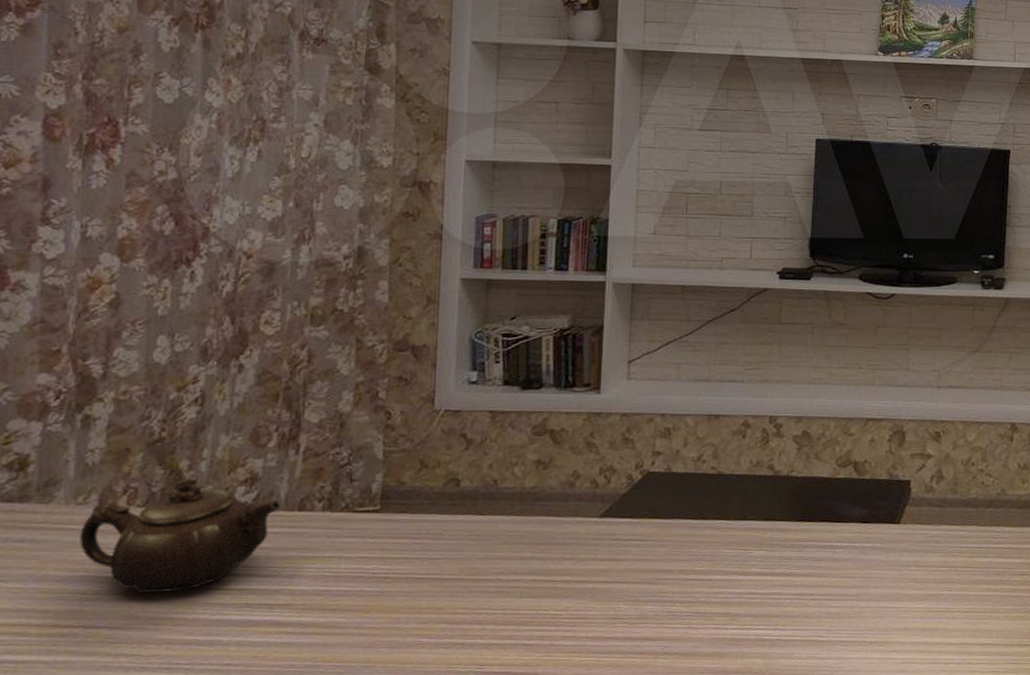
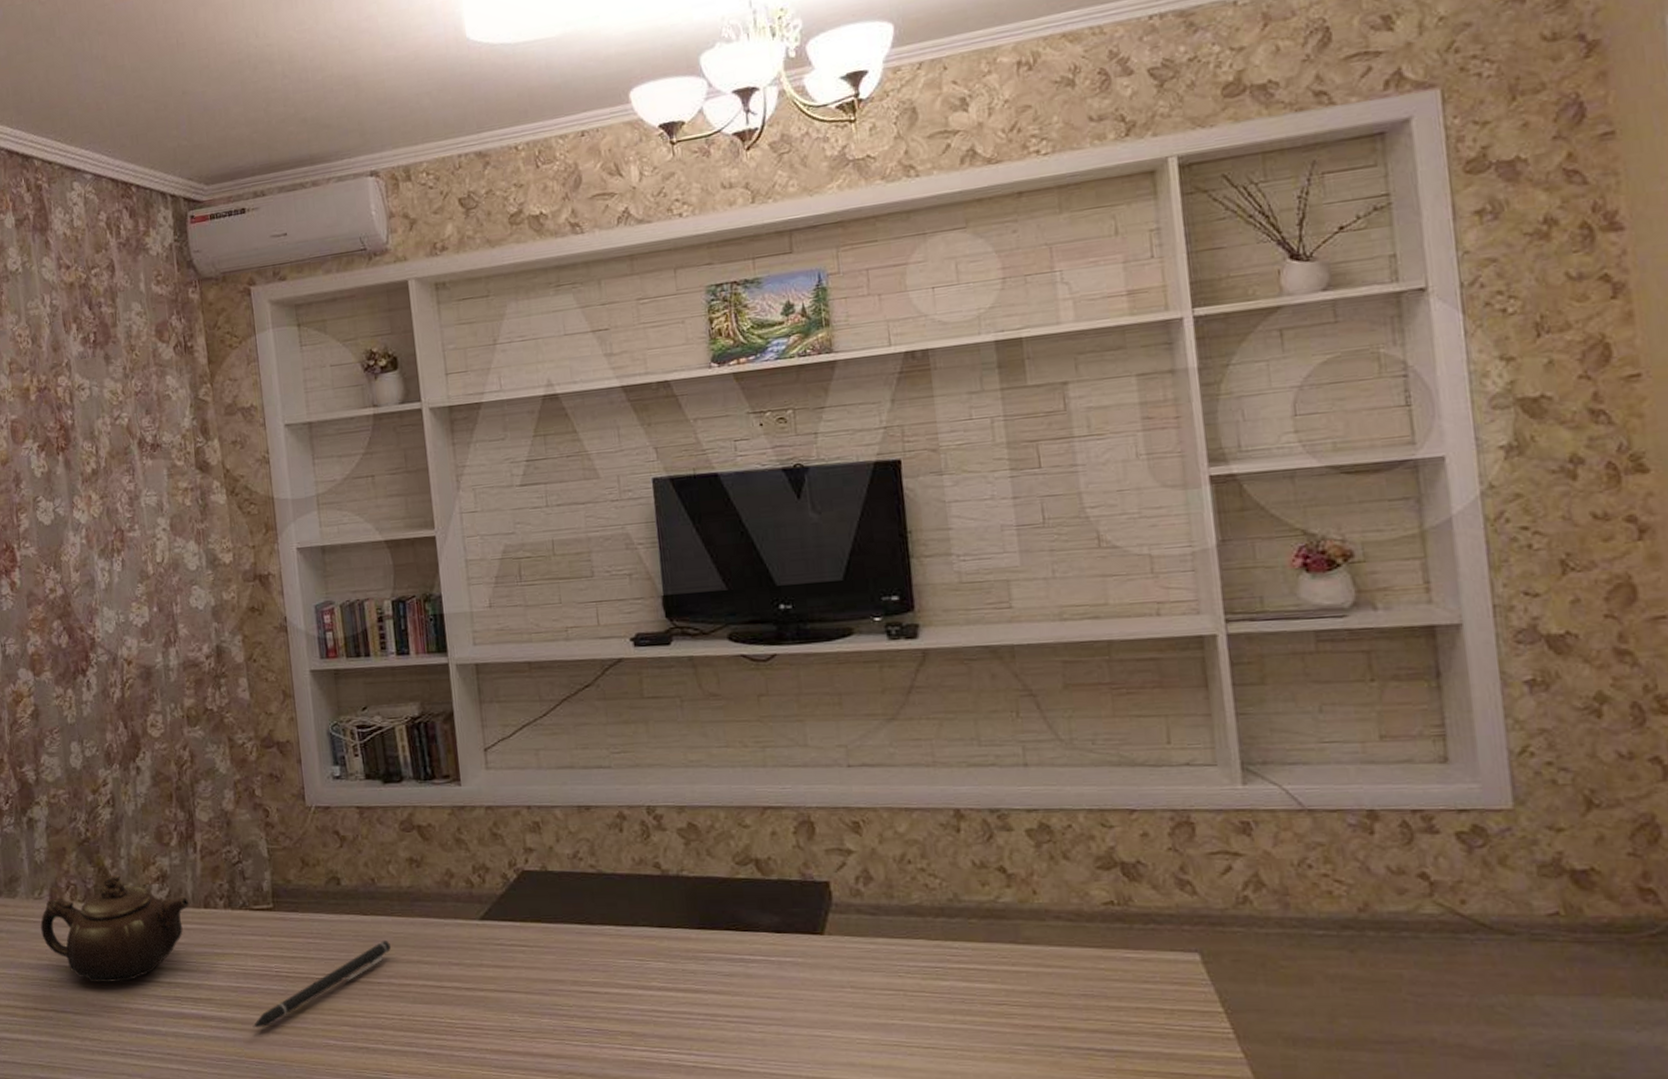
pen: none [336,539,504,632] -> present [252,941,391,1028]

